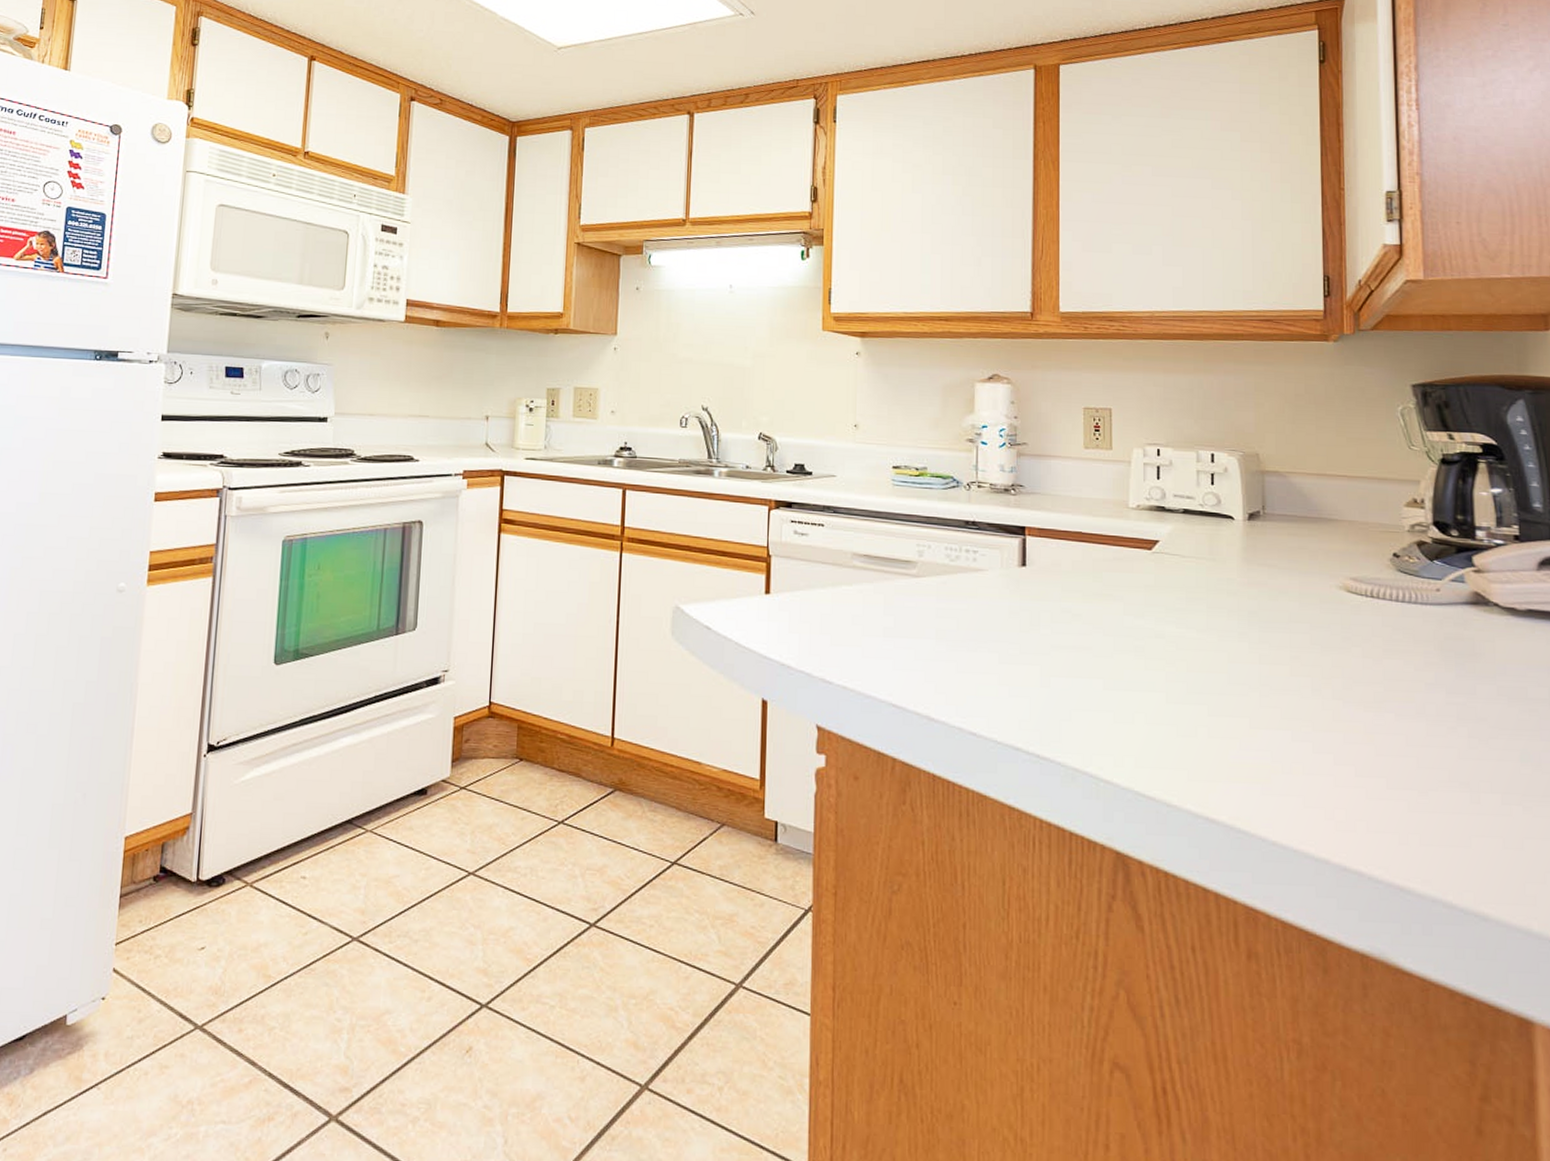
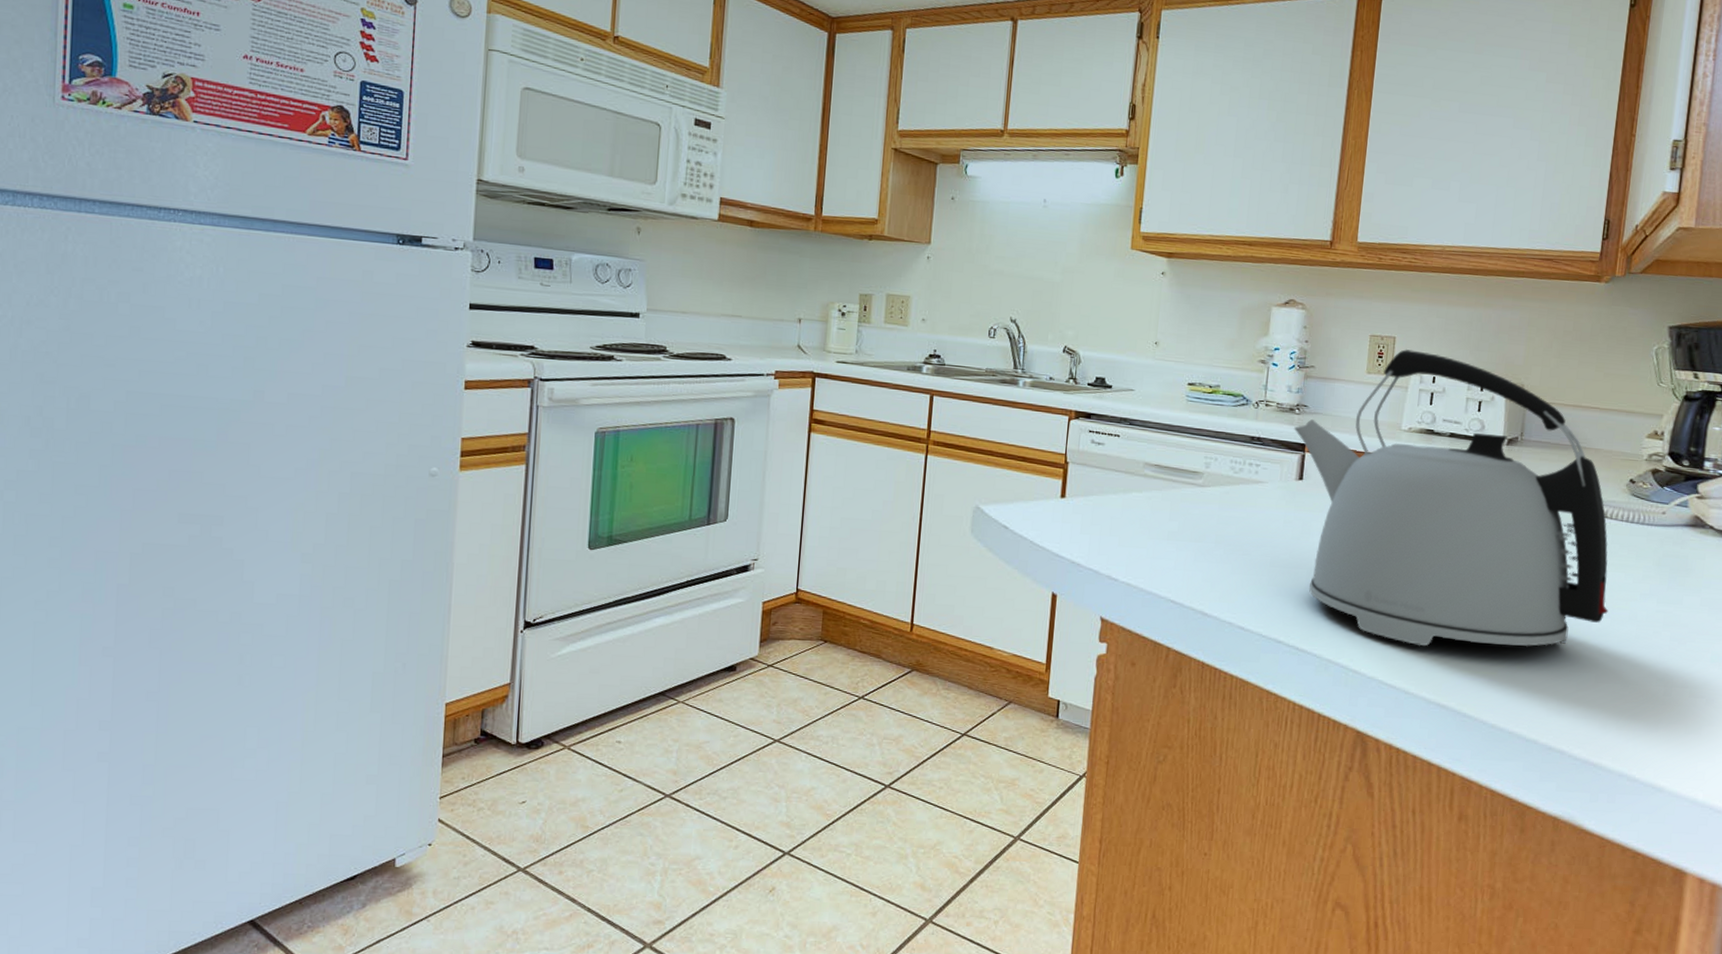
kettle: none [1011,421,1390,751] -> present [1294,349,1608,647]

